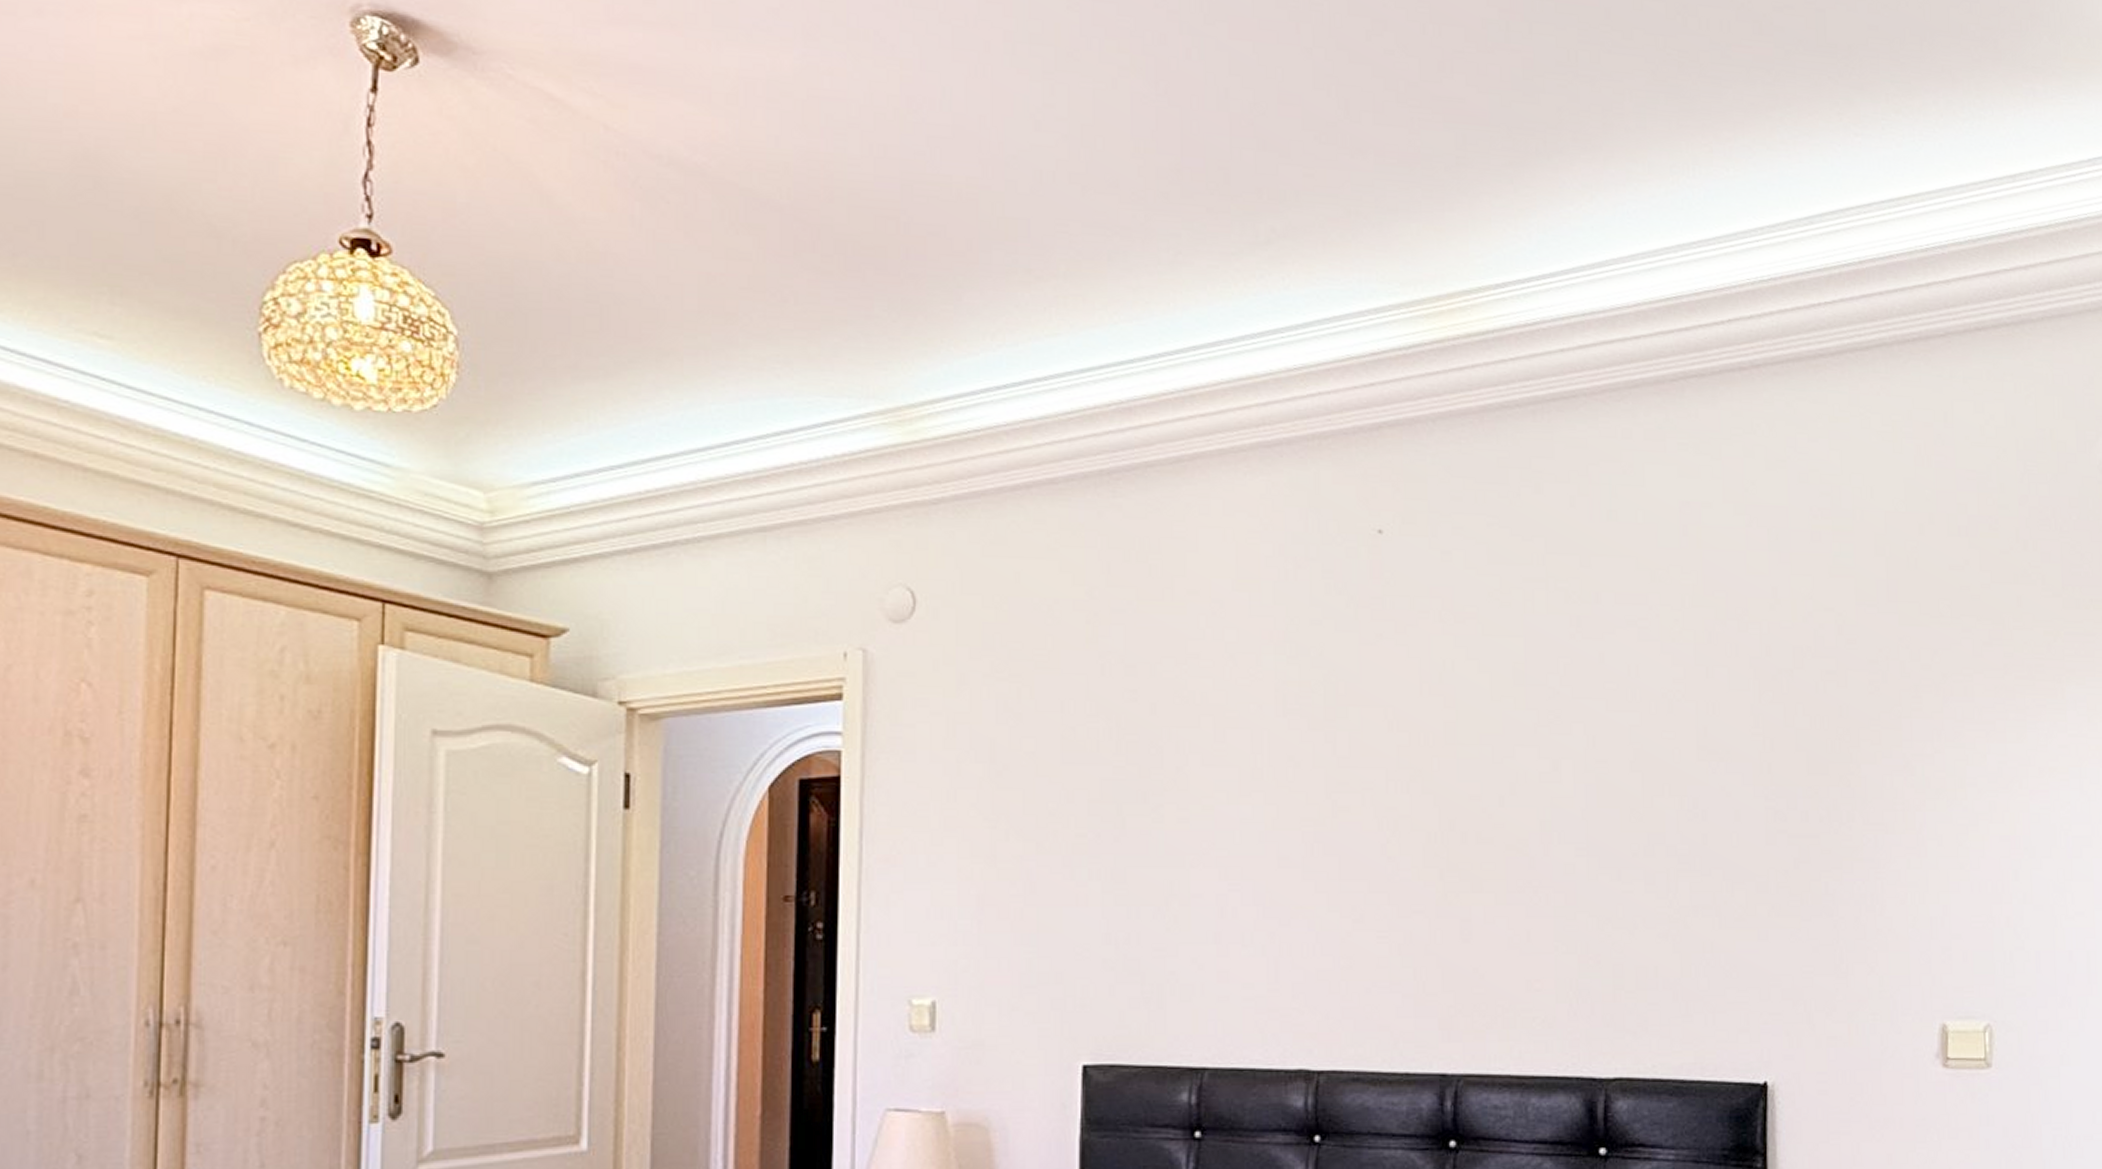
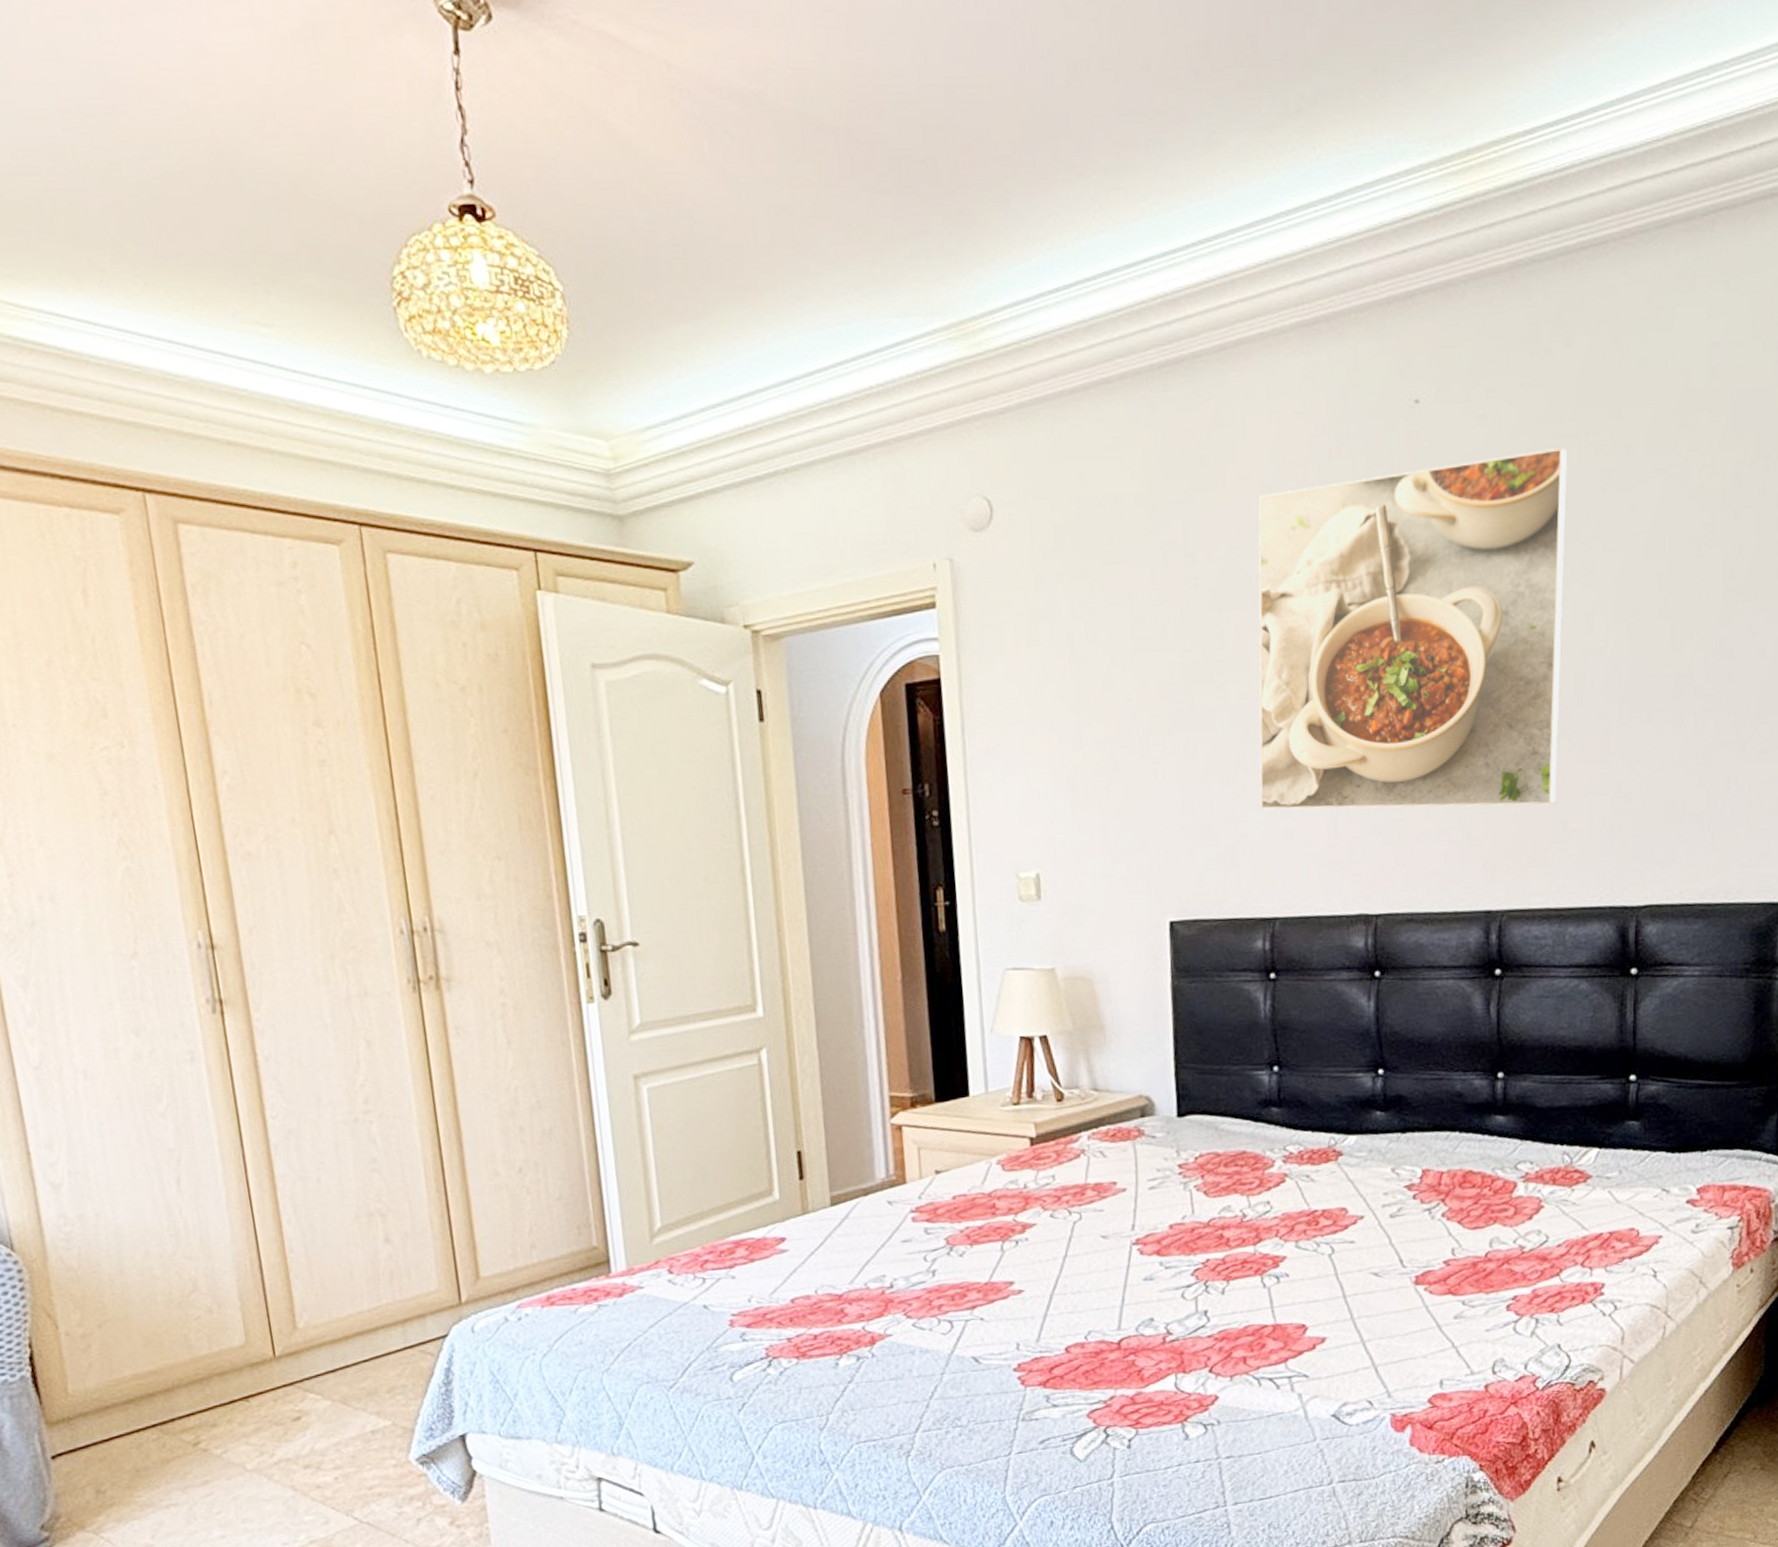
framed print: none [1193,591,1536,961] -> present [1258,448,1568,810]

